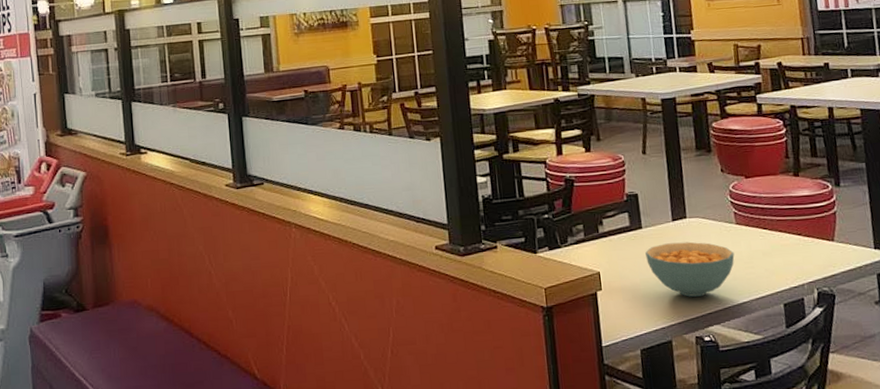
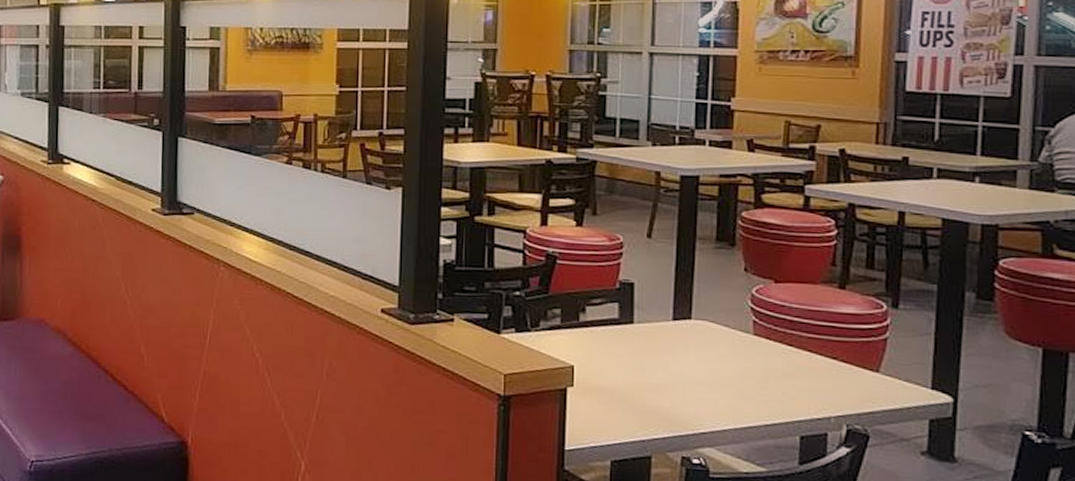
cereal bowl: present [645,242,735,297] -> none [634,344,746,412]

